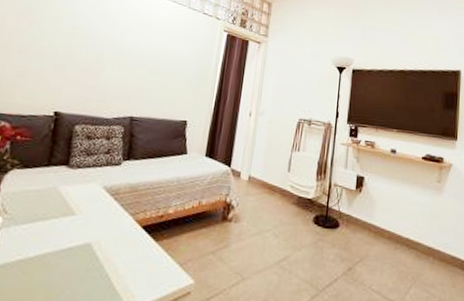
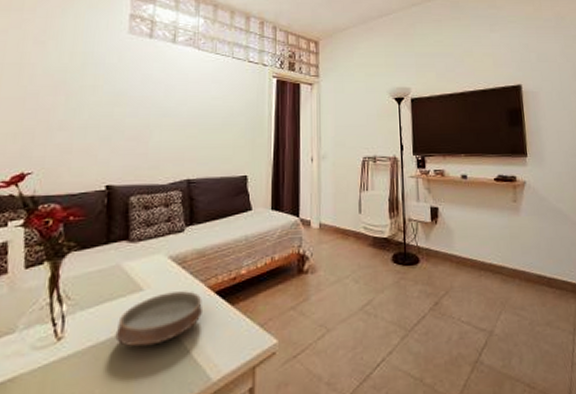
ceramic bowl: none [43,220,129,268] -> present [115,291,202,347]

